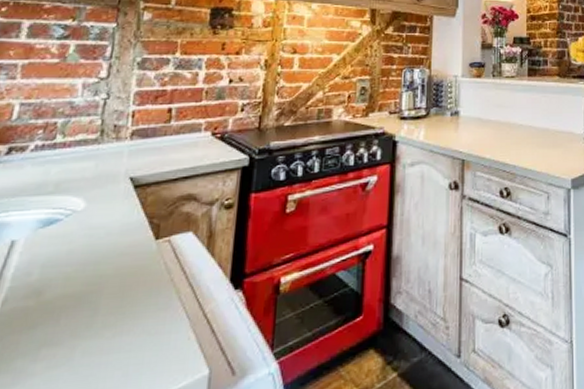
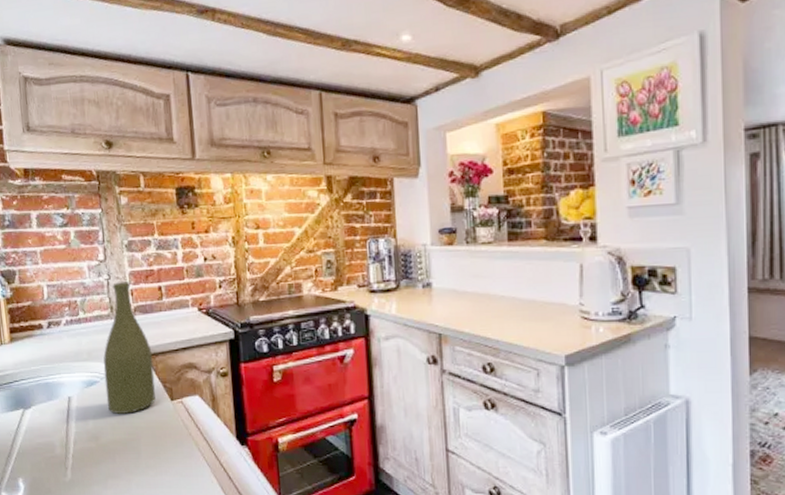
bottle: none [66,102,144,260] -> present [103,282,156,414]

